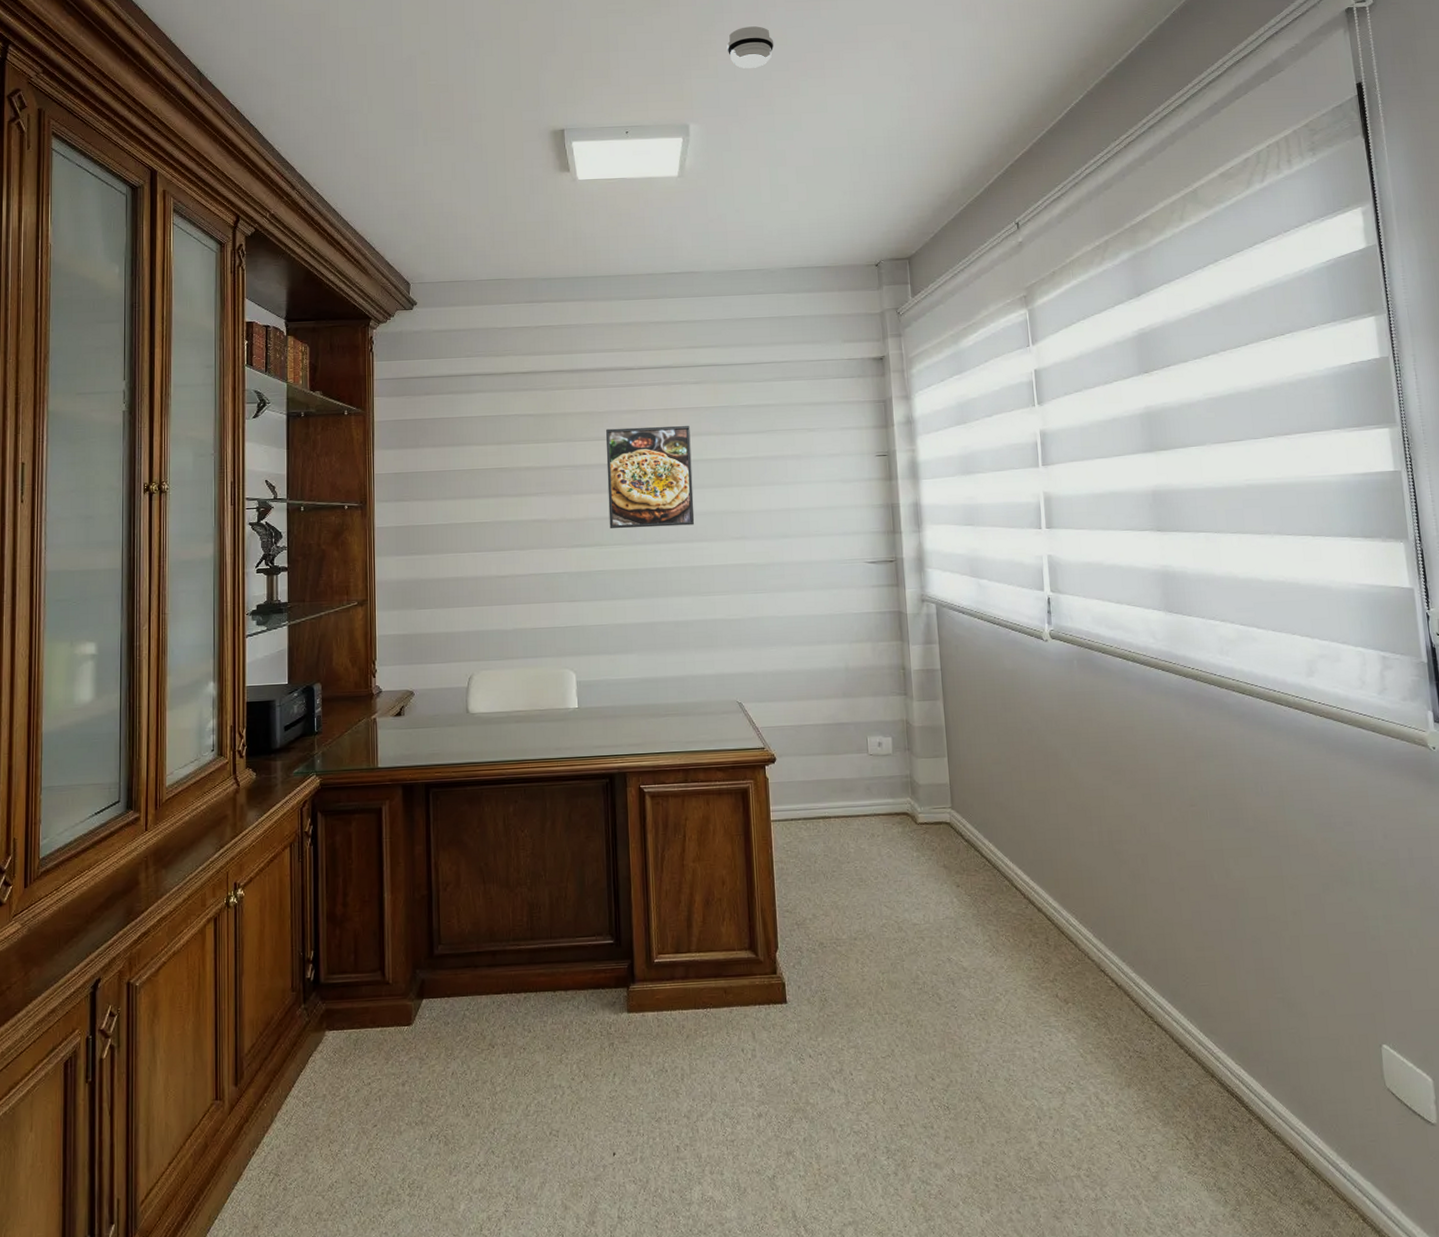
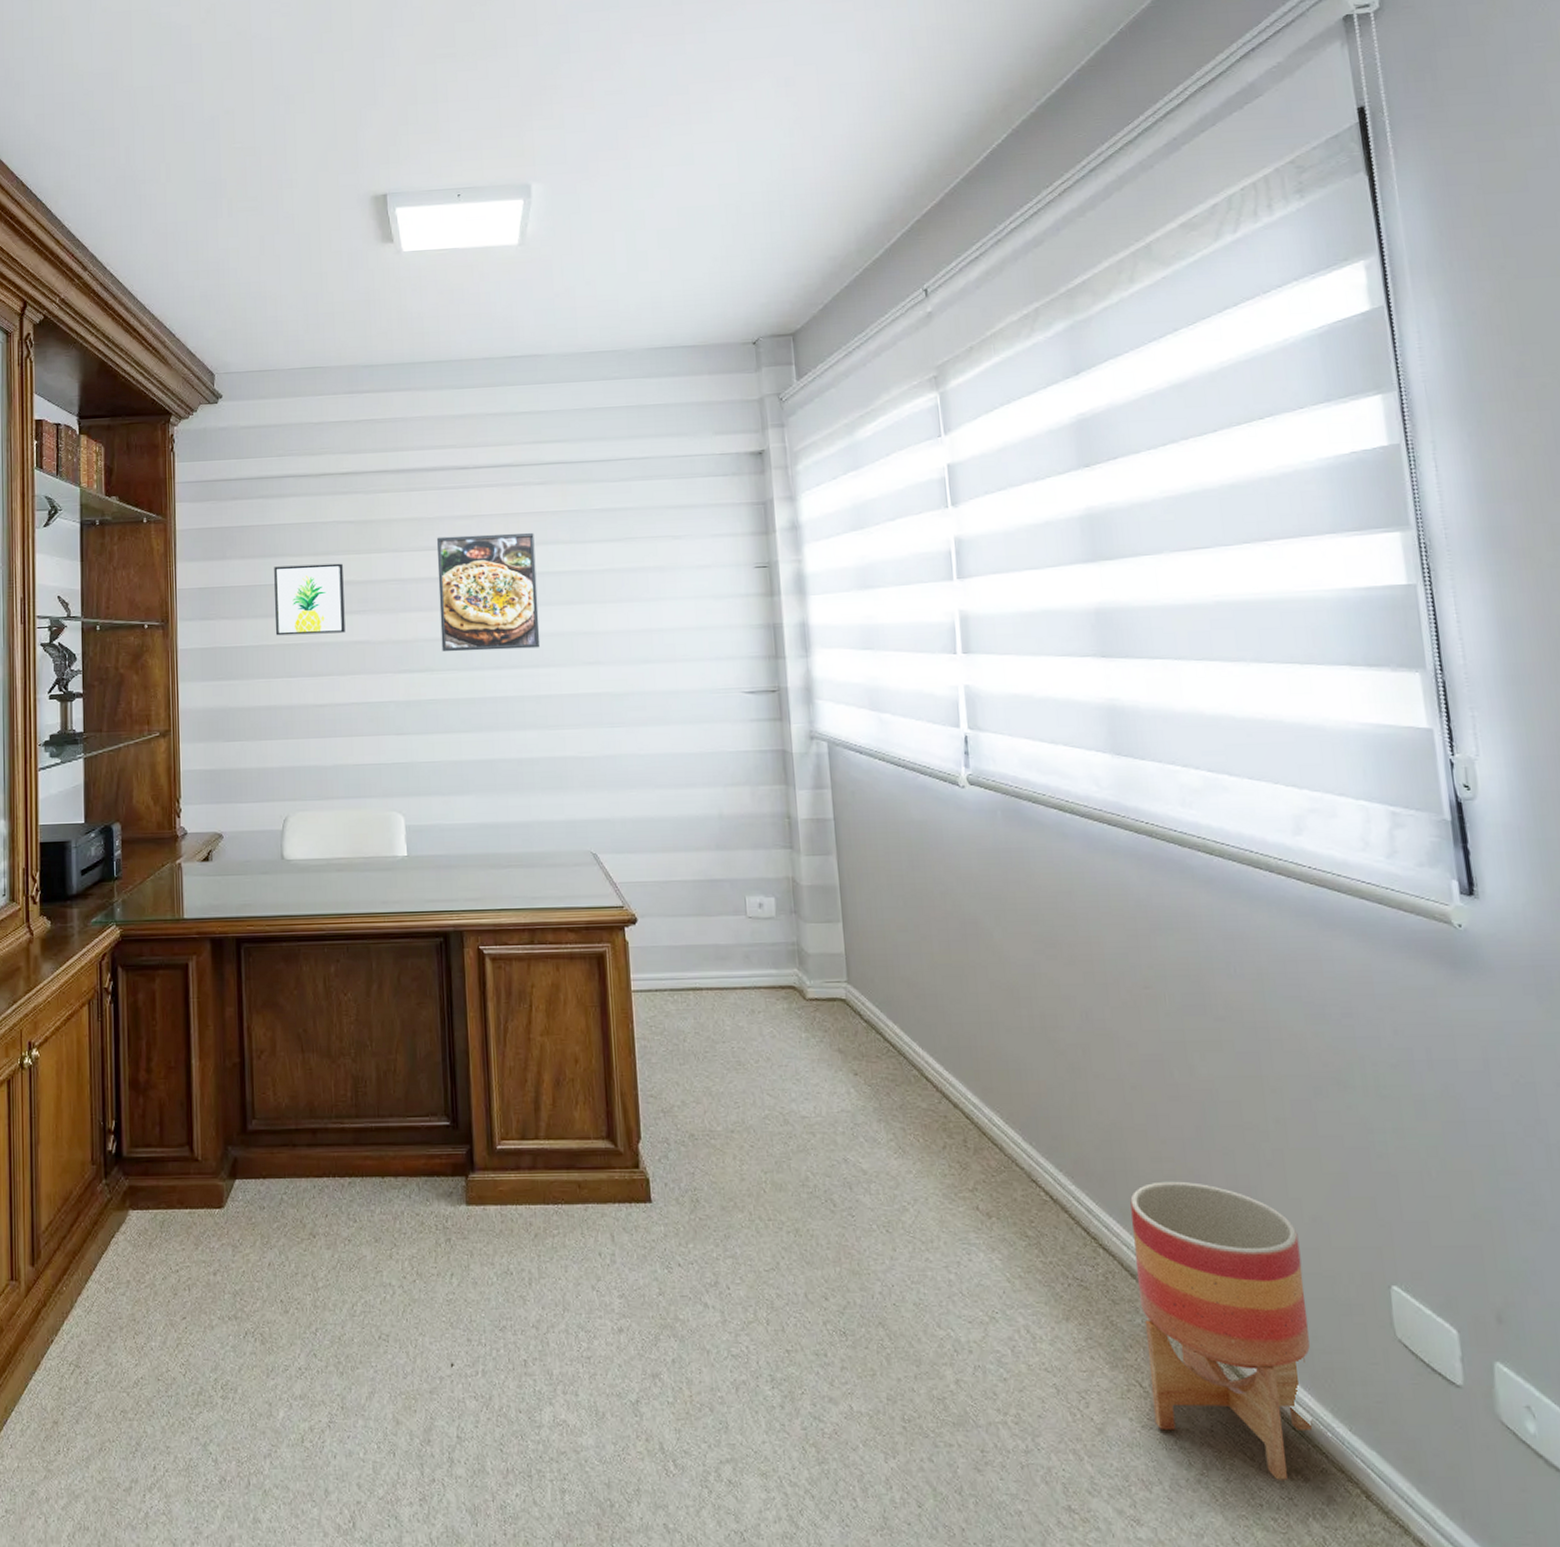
wall art: none [462,451,525,515] -> present [274,563,346,636]
smoke detector: present [726,26,774,69] -> none [574,66,631,117]
planter: none [1179,966,1322,1211] -> present [1130,1181,1313,1480]

